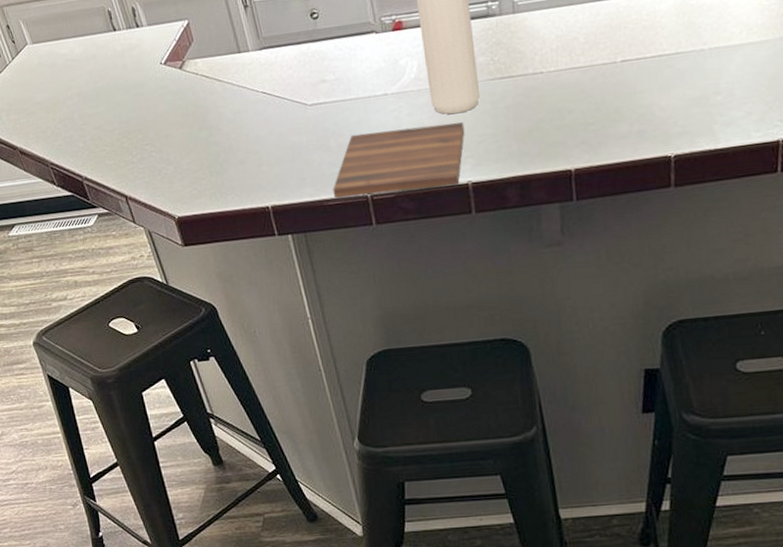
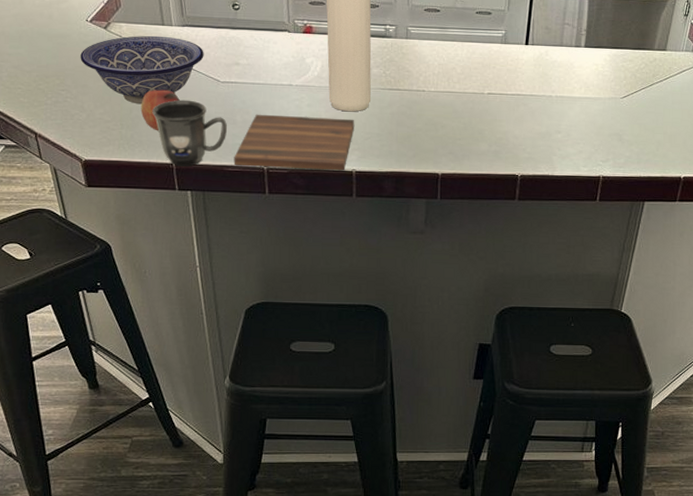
decorative bowl: none [159,64,287,146] -> present [80,35,204,105]
fruit: none [227,124,267,172] -> present [140,89,180,130]
mug: none [240,132,322,209] -> present [152,99,227,167]

